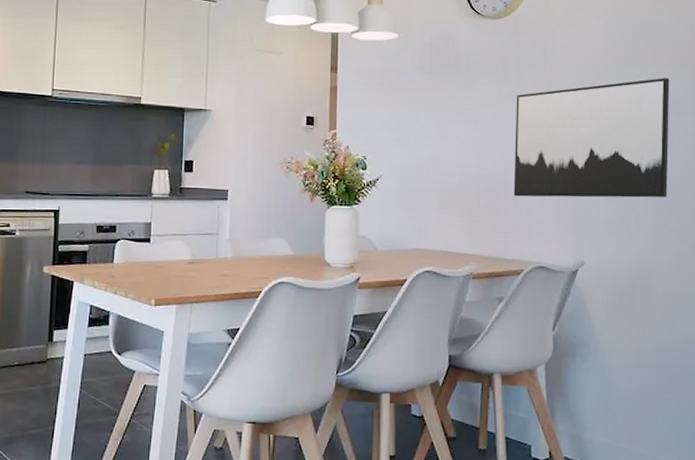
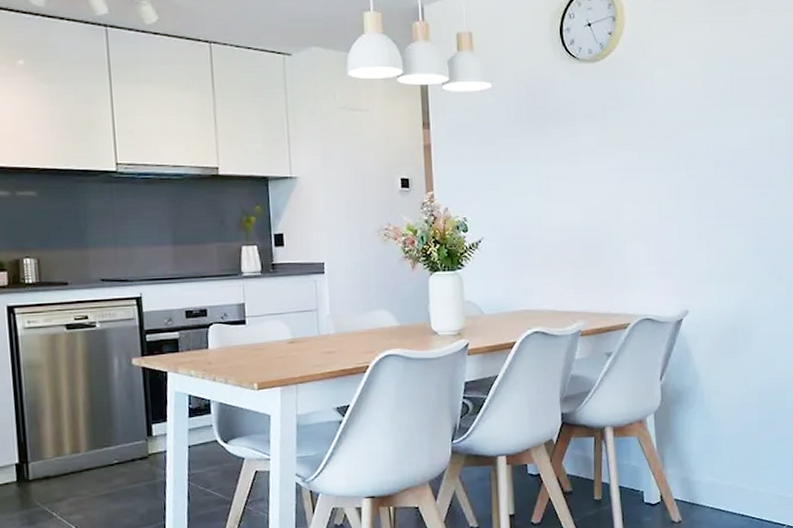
wall art: present [513,78,670,198] -> none [616,118,767,250]

